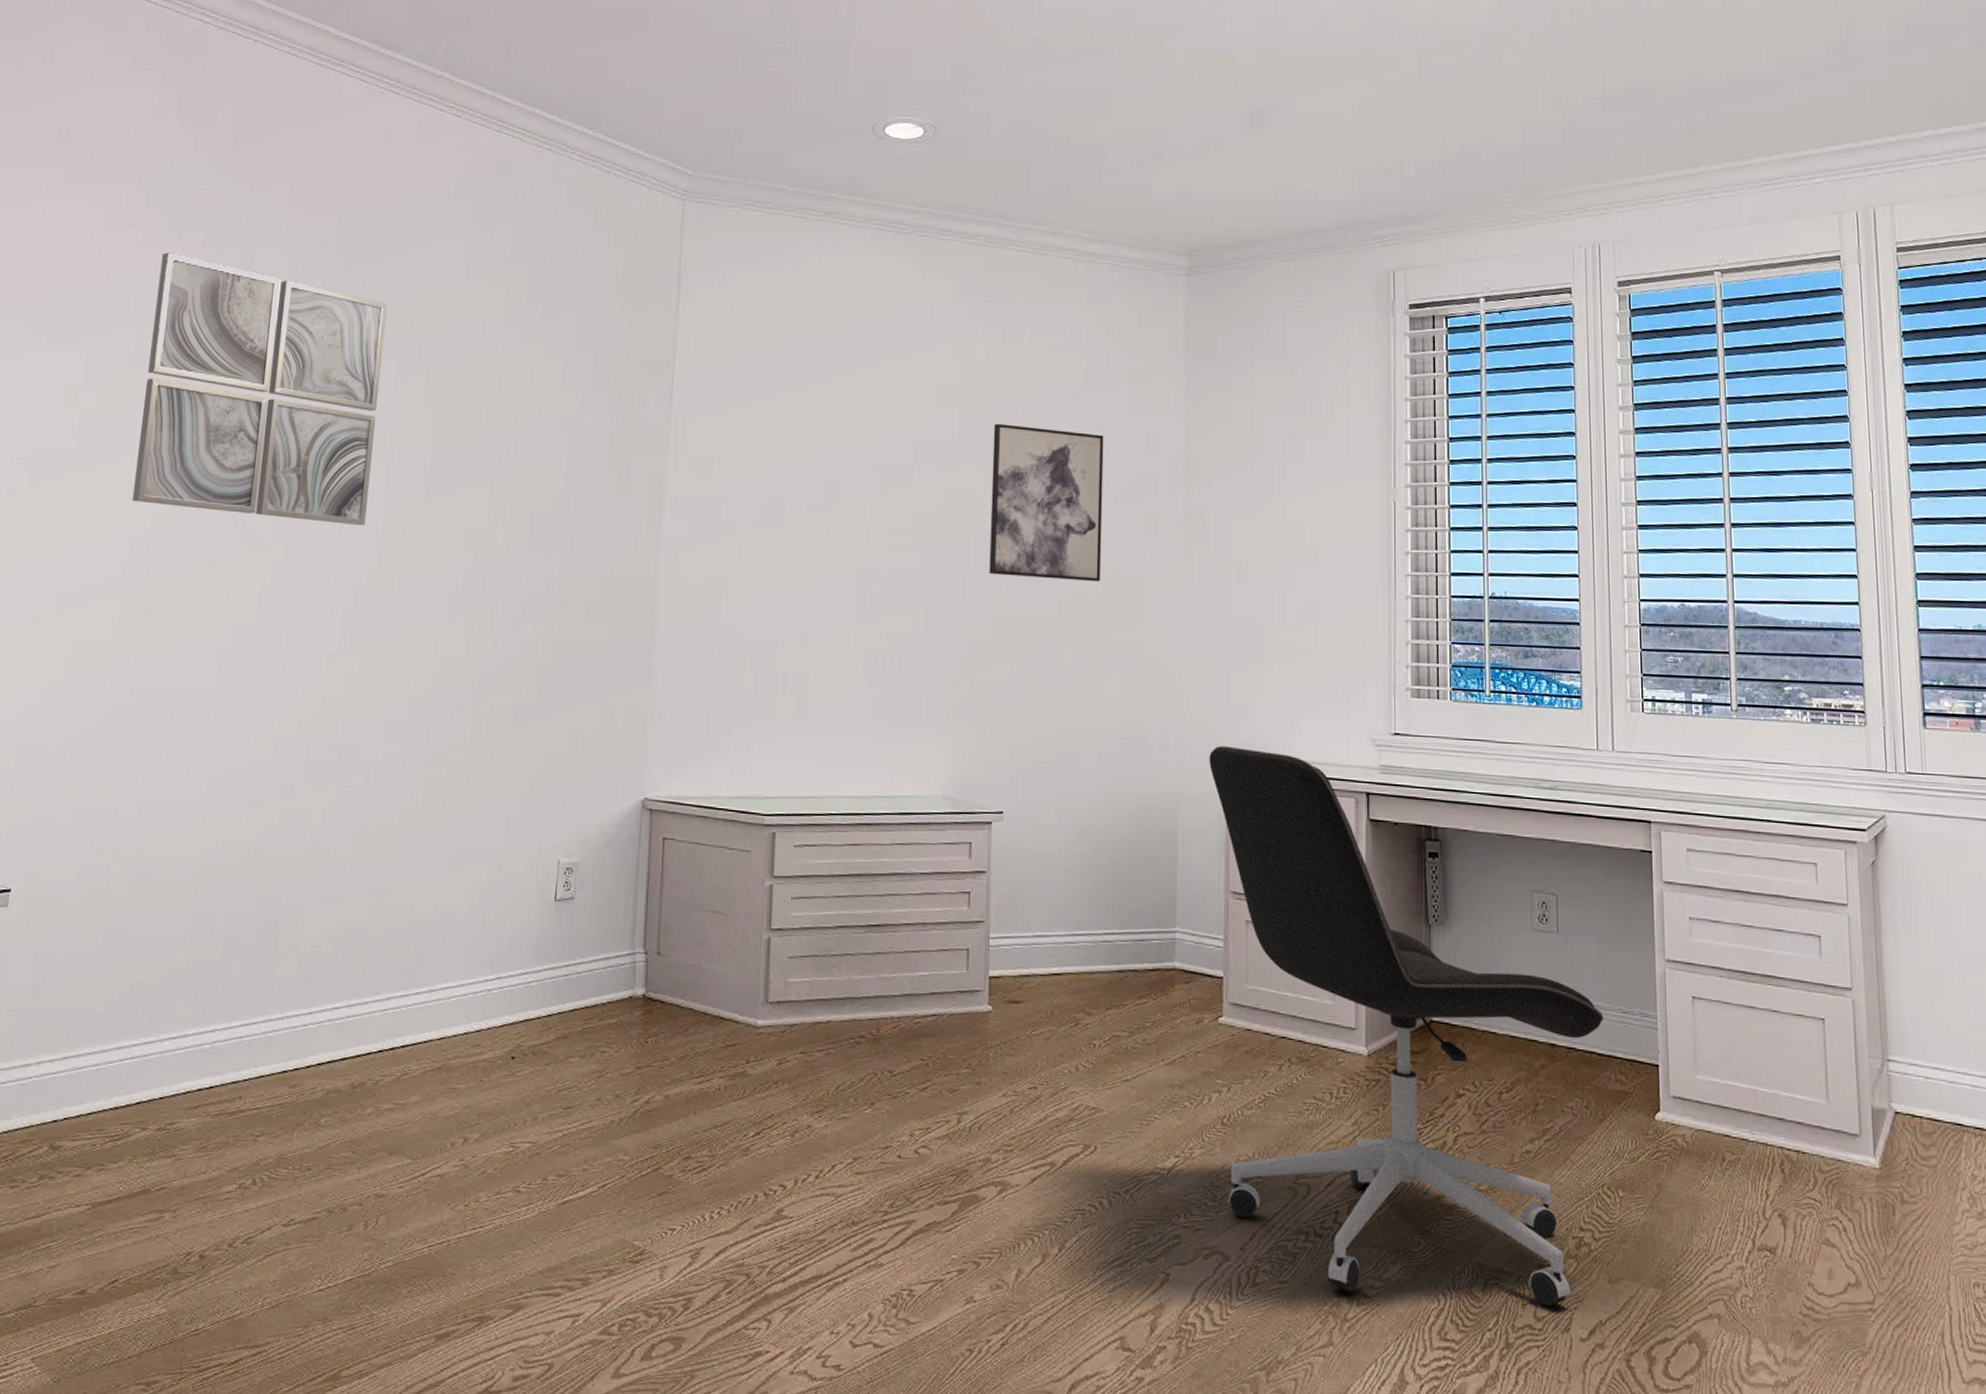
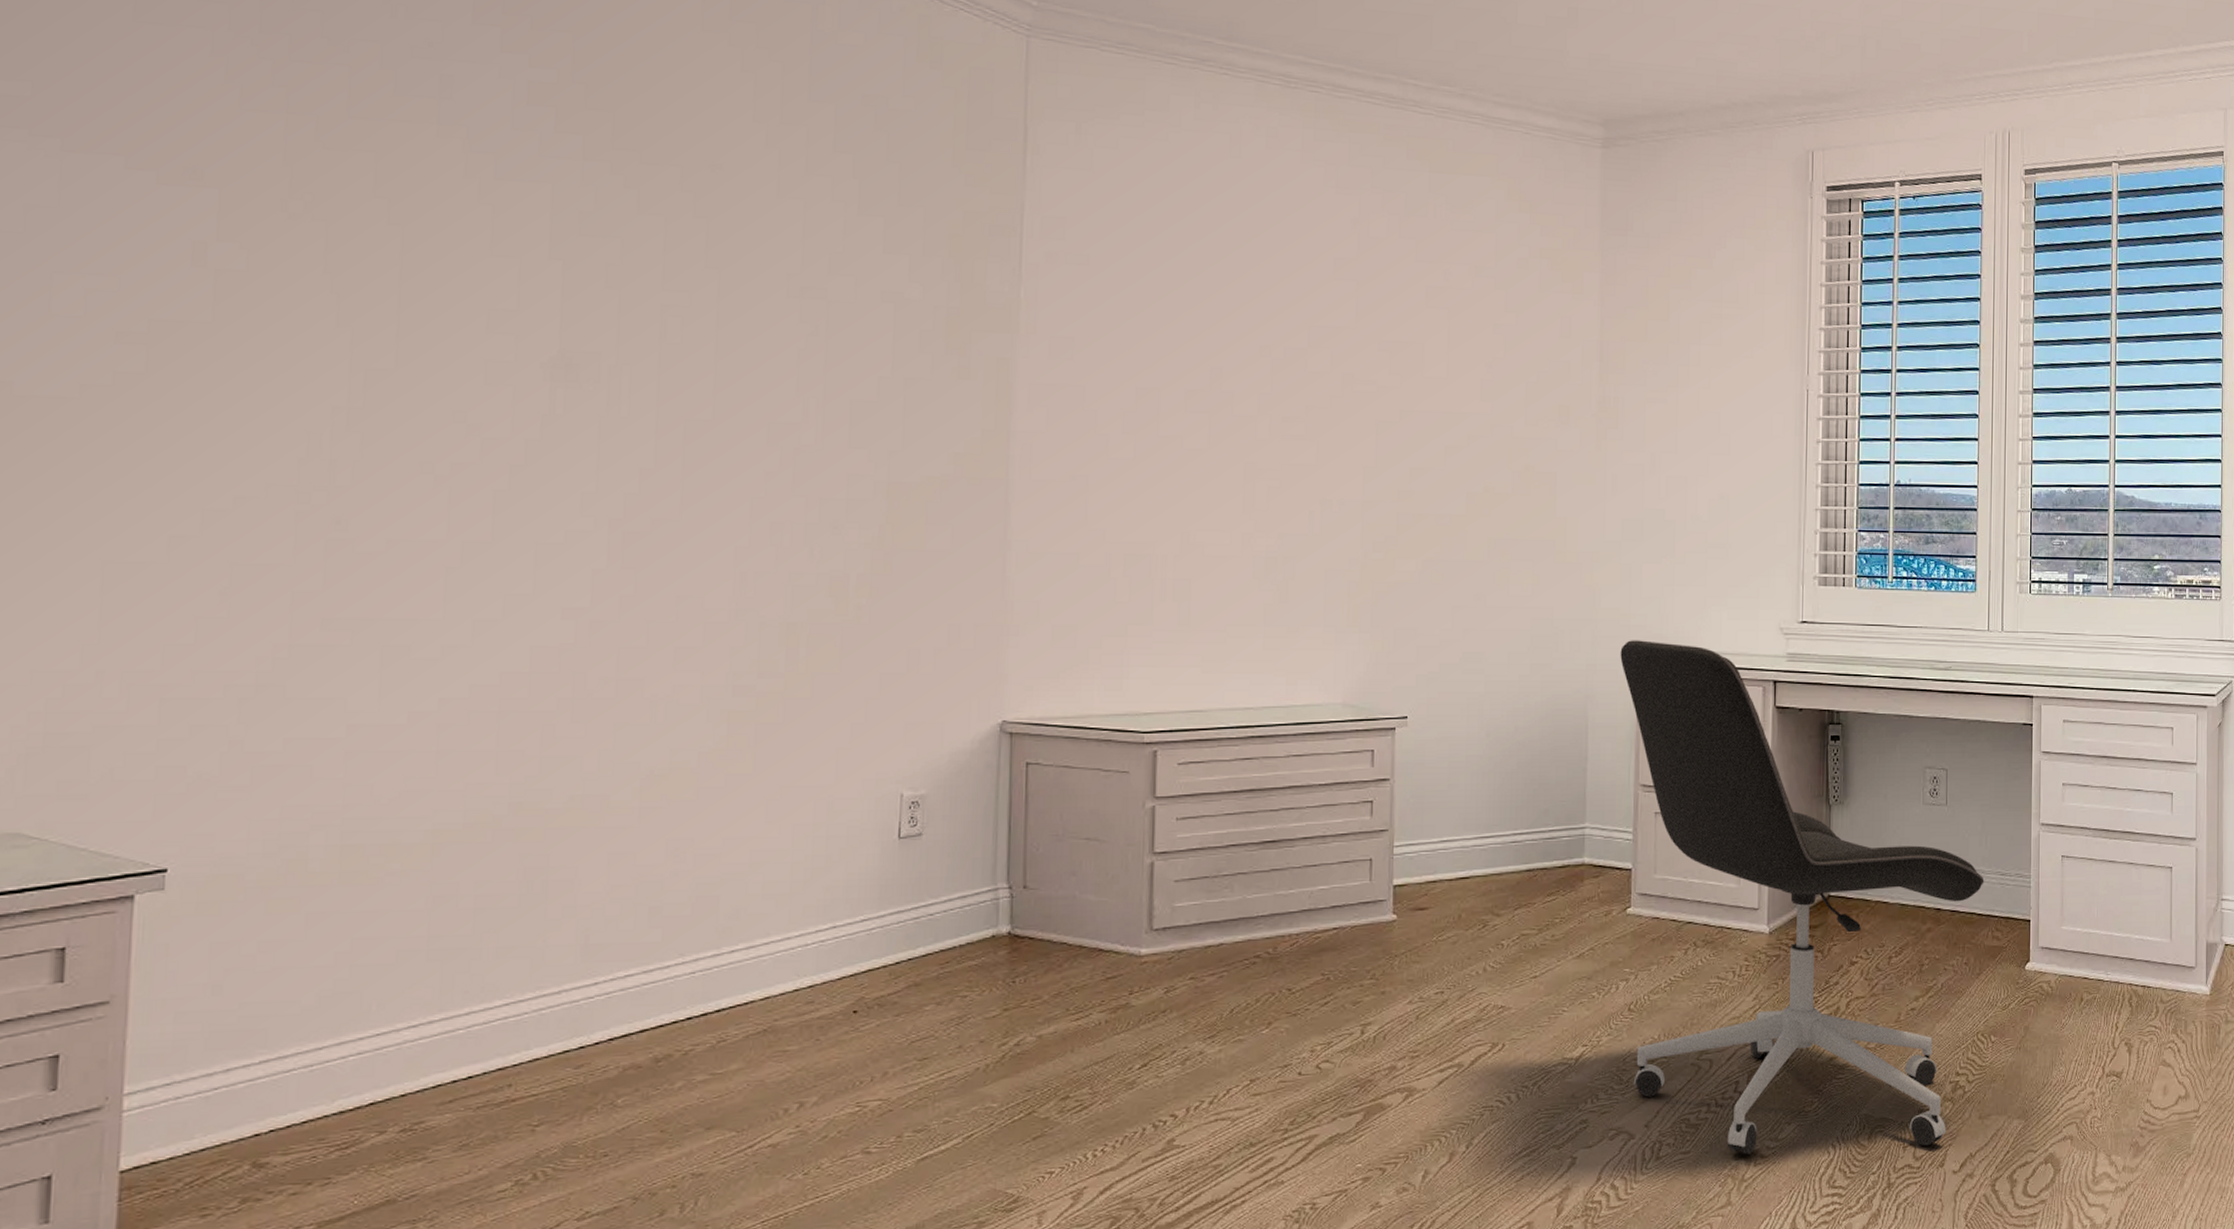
wall art: present [132,252,387,526] -> none [302,69,647,418]
wall art: present [989,423,1104,582] -> none [1391,304,1514,475]

